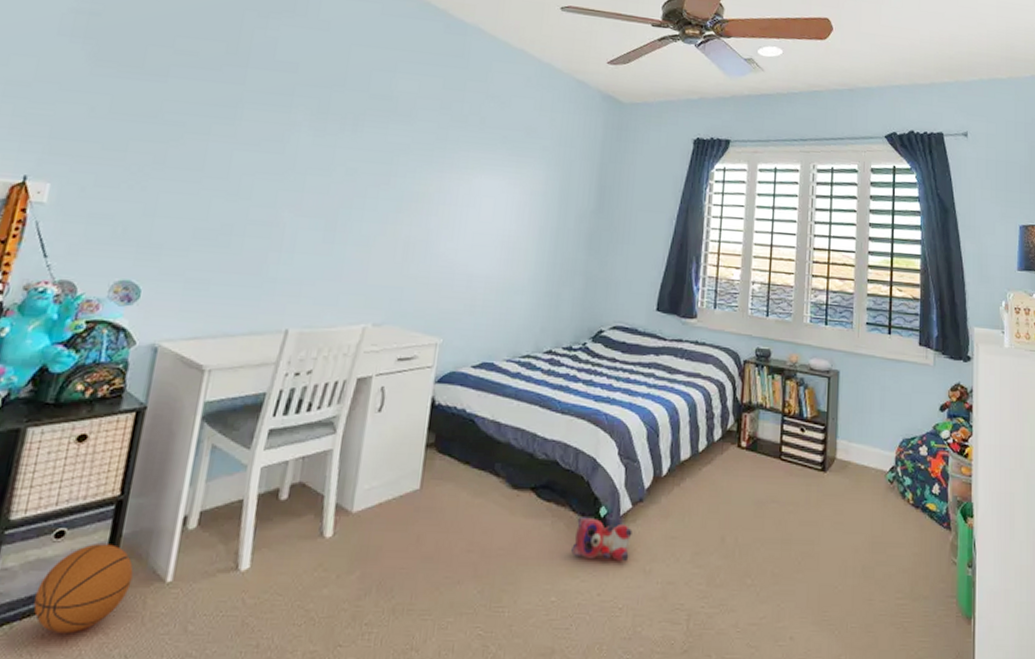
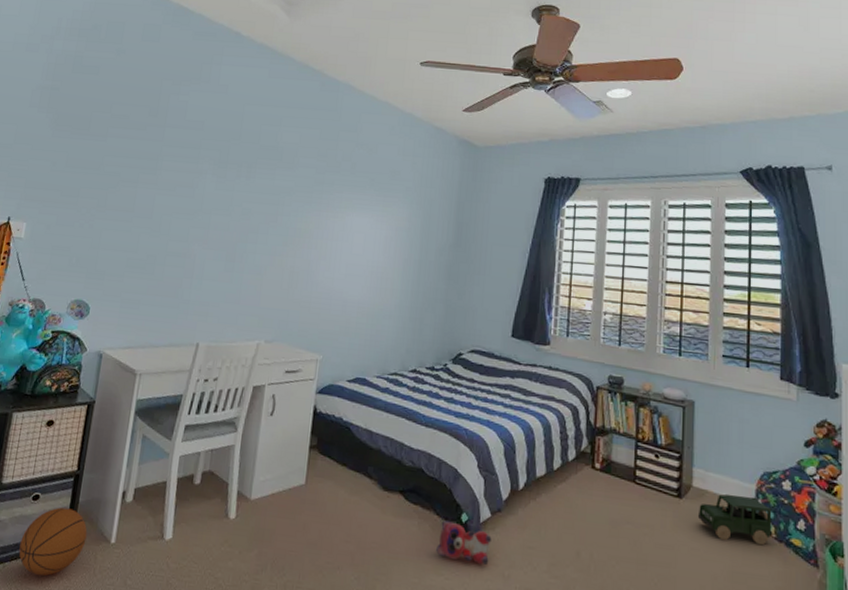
toy truck: none [840,463,910,513] -> present [697,493,772,546]

